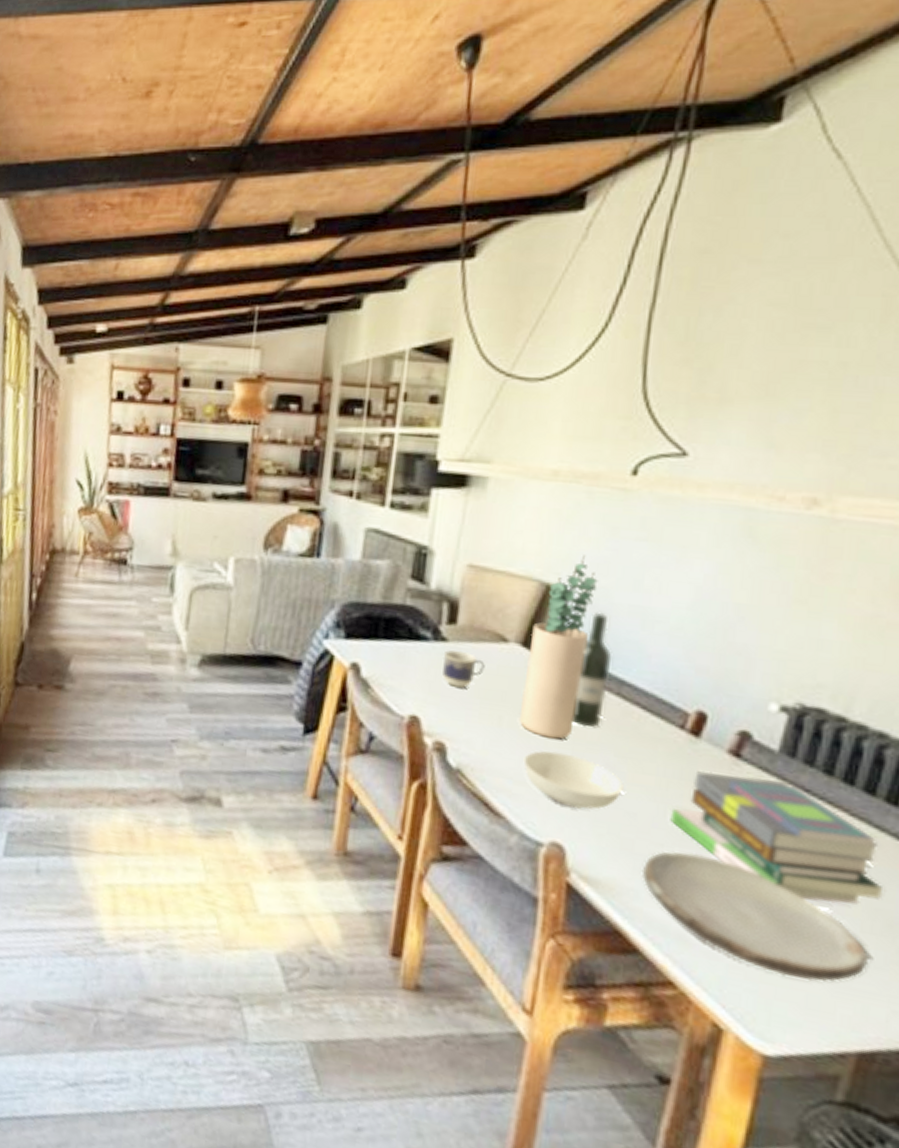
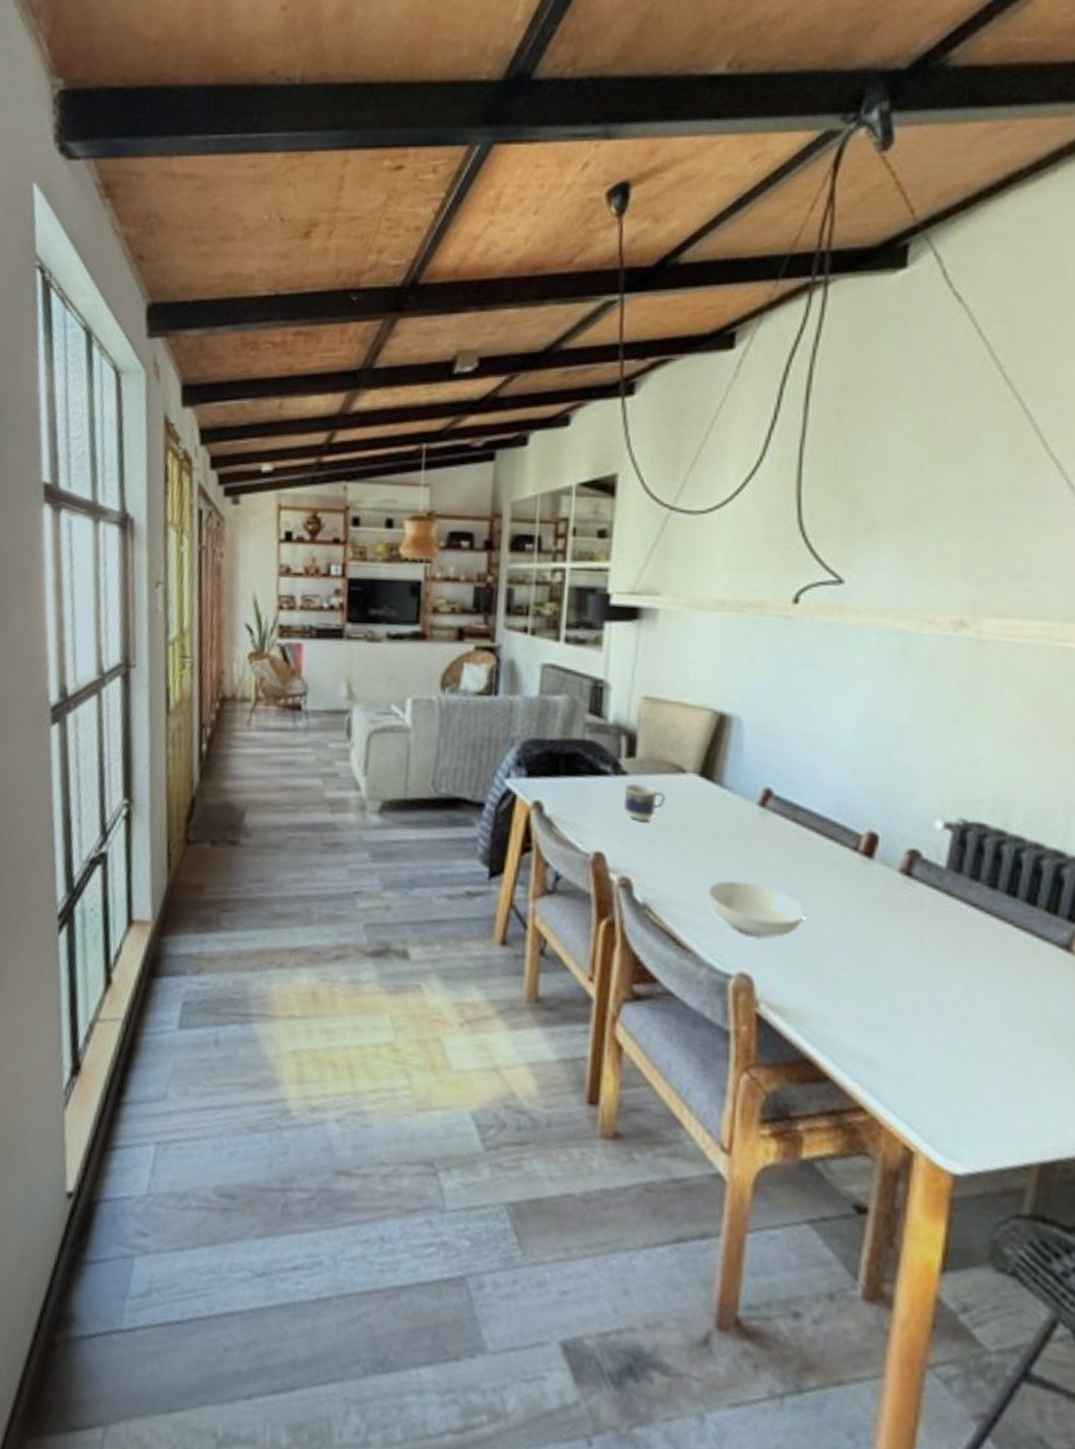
vase: present [519,555,598,740] -> none [701,683,768,869]
wine bottle: present [572,612,613,728] -> none [752,739,786,855]
plate: present [641,850,868,983] -> none [827,973,1042,1095]
books: present [670,771,882,905] -> none [850,892,1049,1016]

